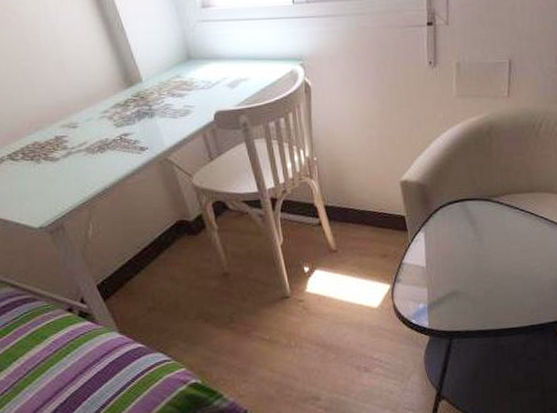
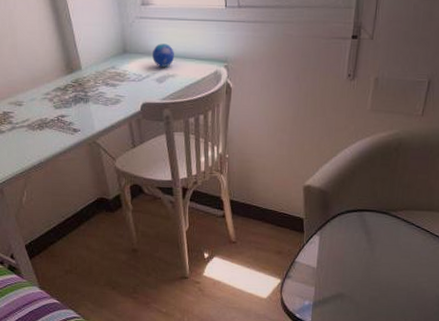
decorative orb: none [220,46,244,72] -> present [152,43,174,68]

